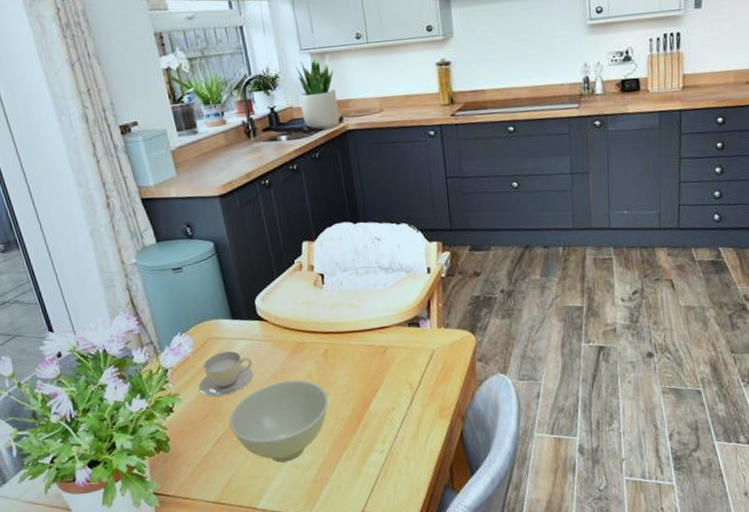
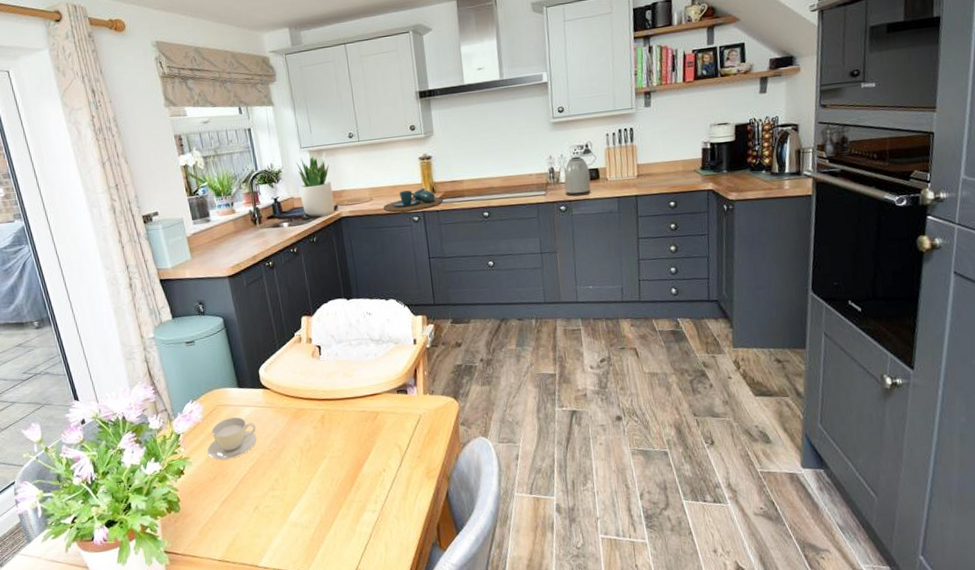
bowl: present [229,380,329,463] -> none [234,443,326,522]
cup set: none [395,98,463,125] -> present [384,188,443,212]
kettle: none [600,64,630,110] -> present [564,156,591,197]

